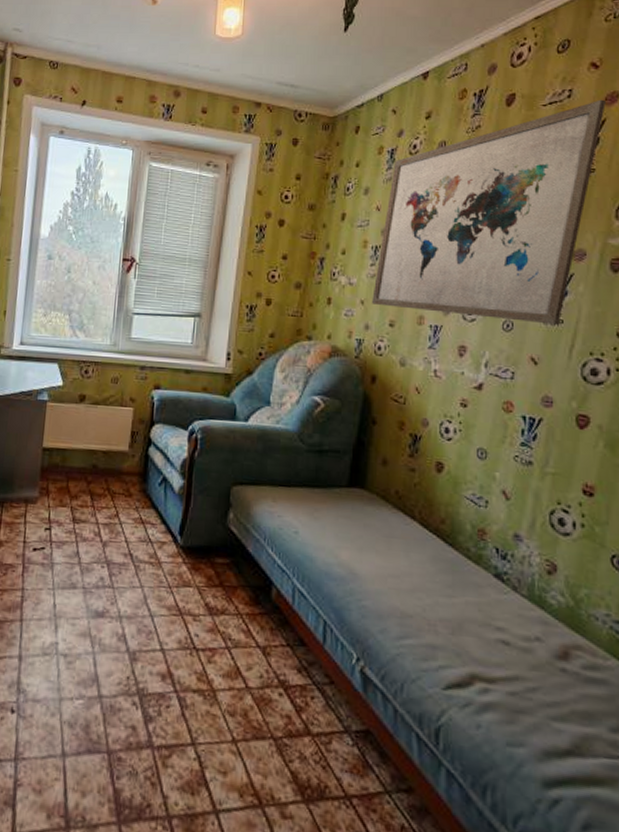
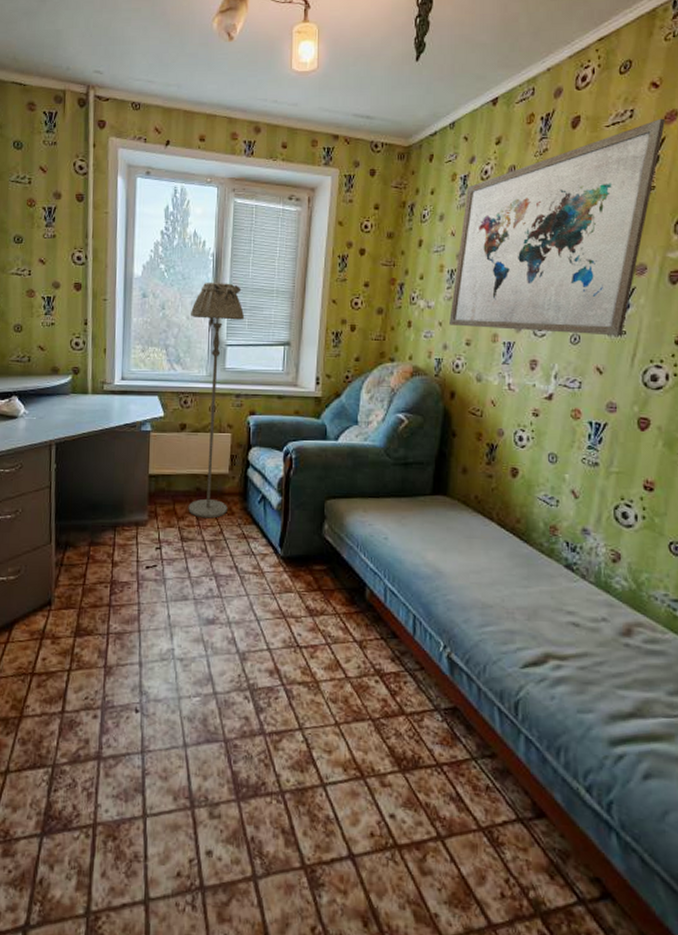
floor lamp: none [82,246,154,500] -> present [188,282,245,519]

